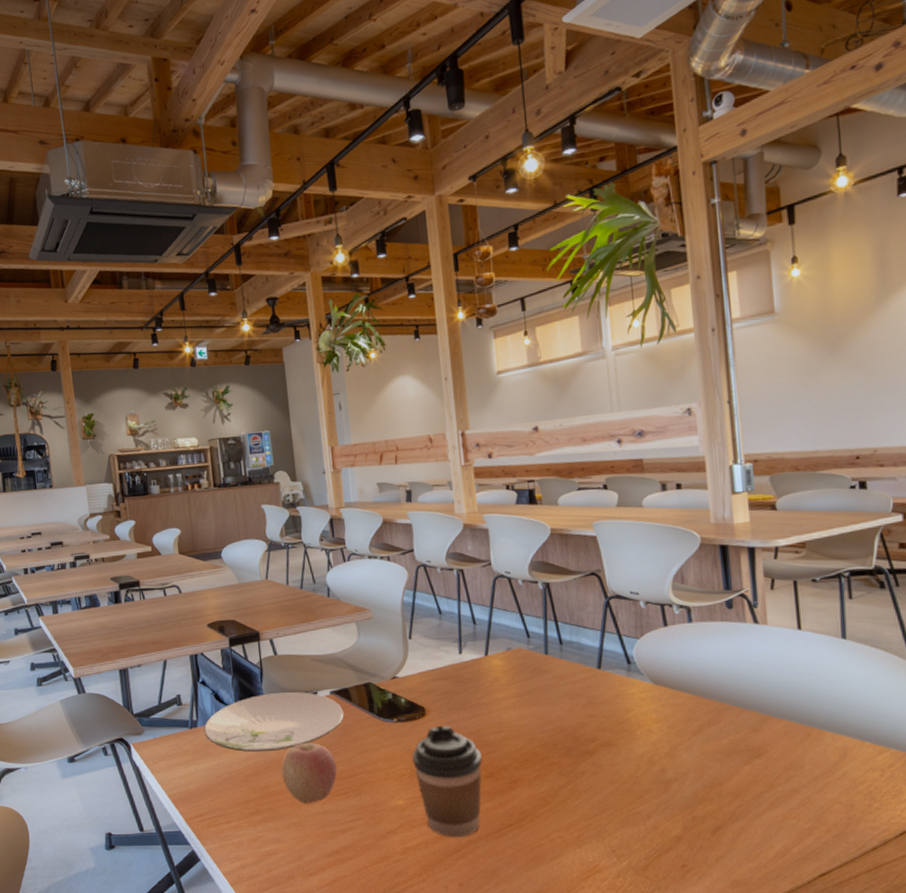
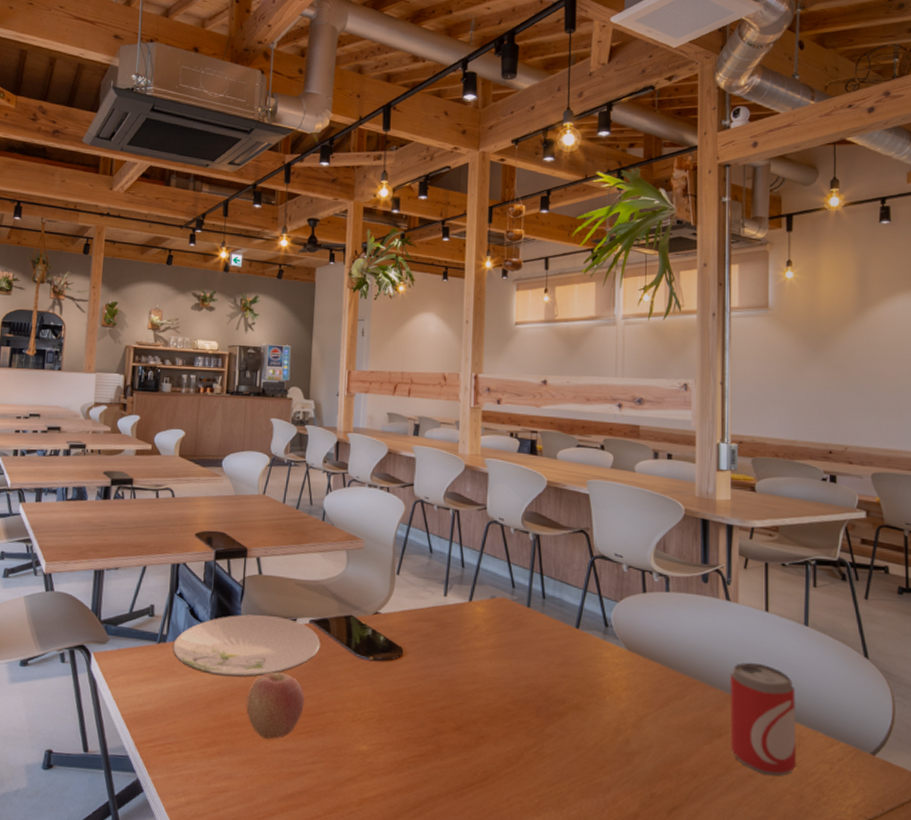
coffee cup: present [412,725,482,837] -> none [382,669,453,792]
beer can: none [765,681,844,789] -> present [730,662,797,777]

